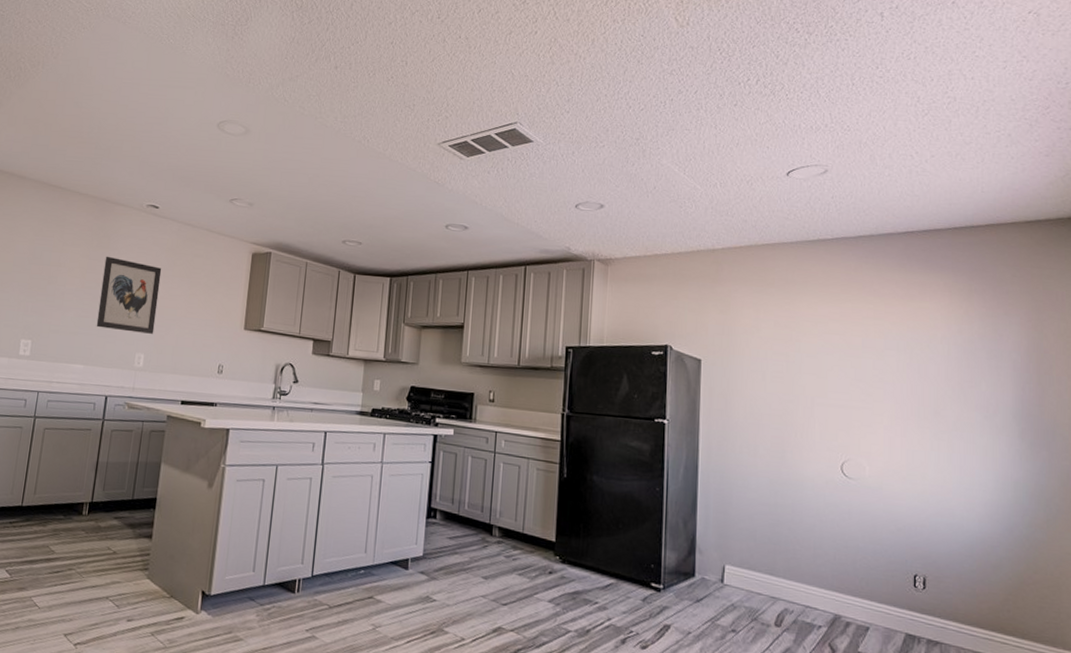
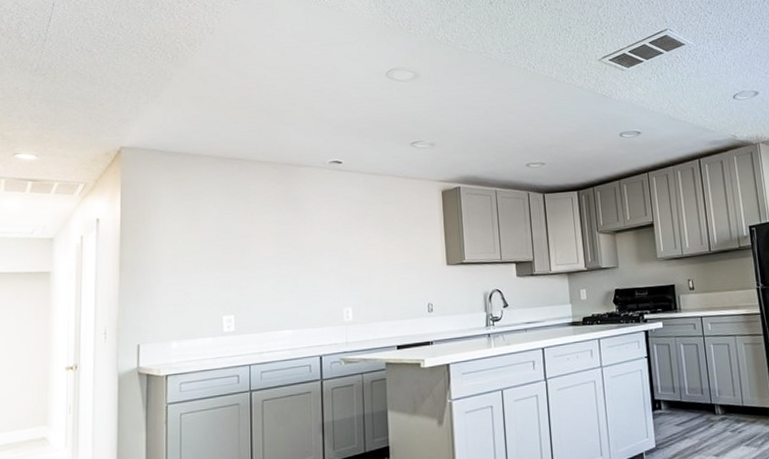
wall art: present [96,256,162,334] -> none [296,218,358,290]

